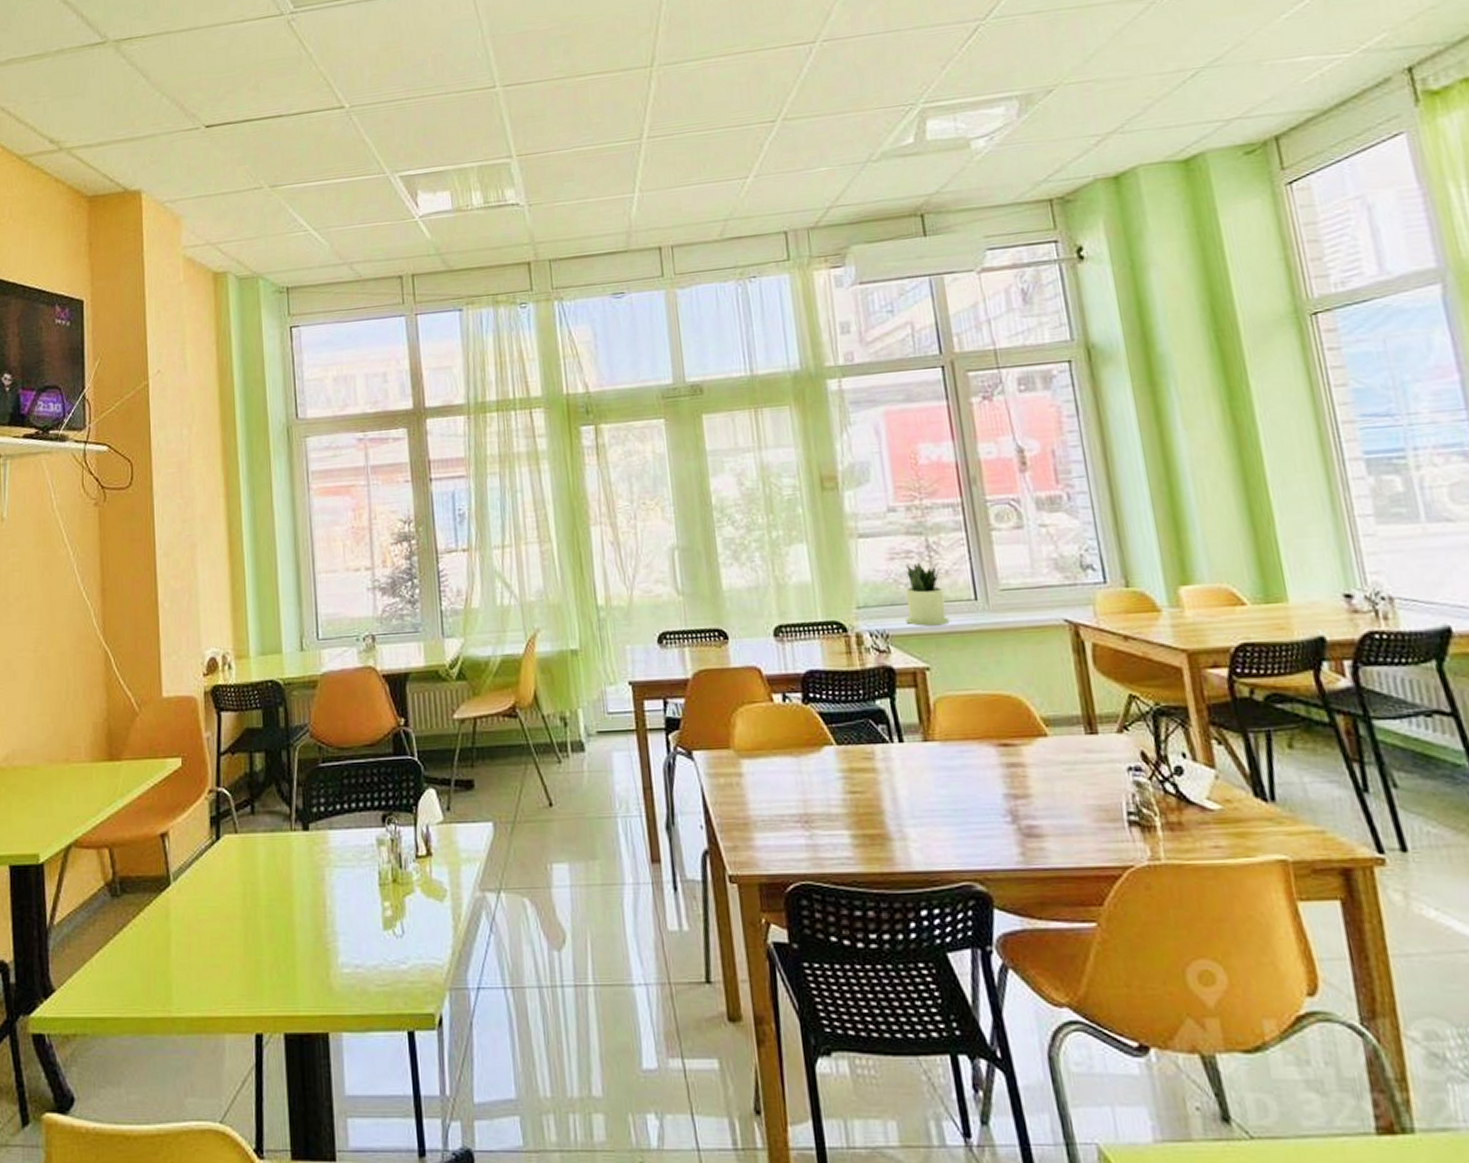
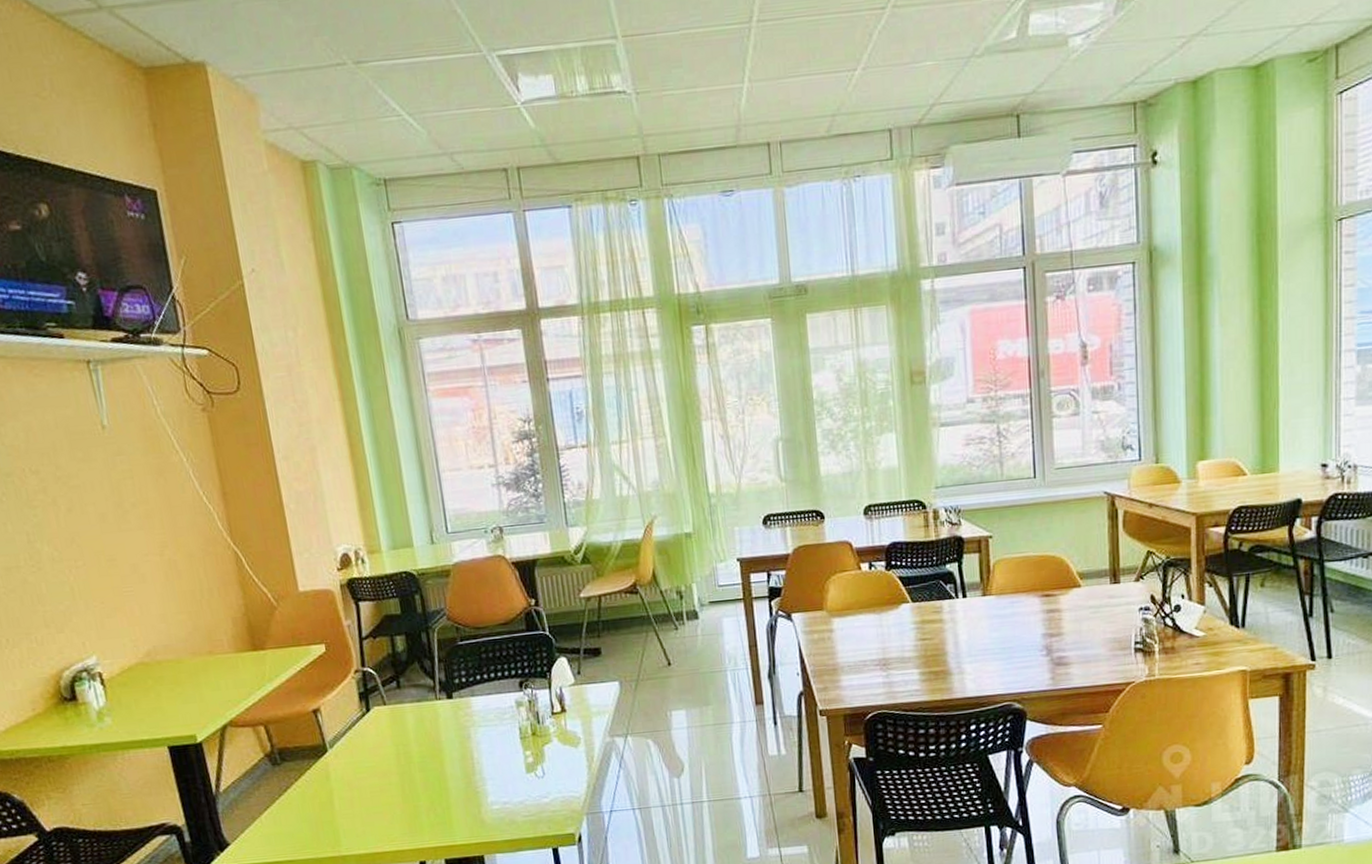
planter: present [905,563,950,627] -> none [975,447,1012,502]

